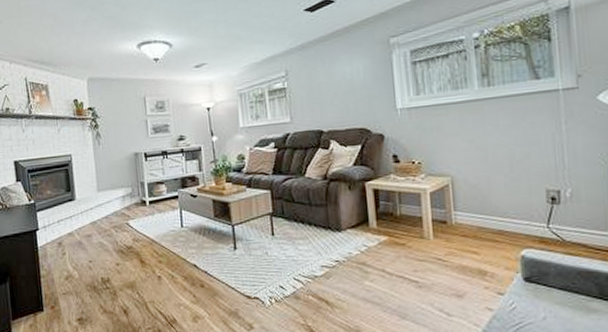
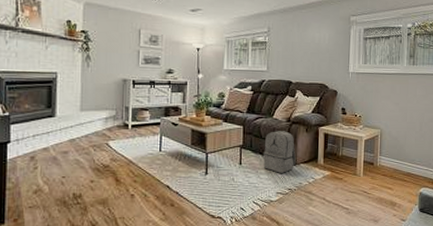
backpack: none [299,191,341,243] -> present [263,131,296,173]

